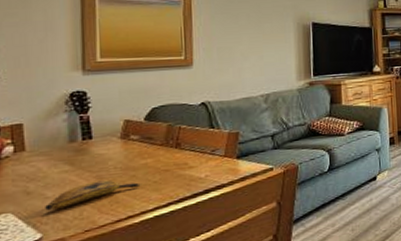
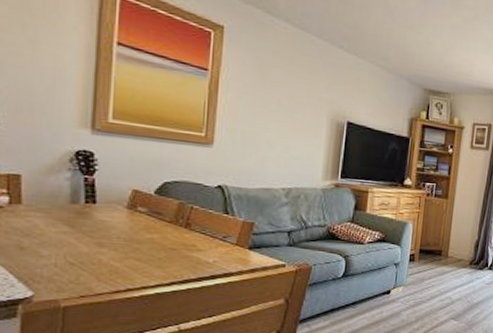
banana: present [45,180,142,210] -> none [39,247,146,270]

